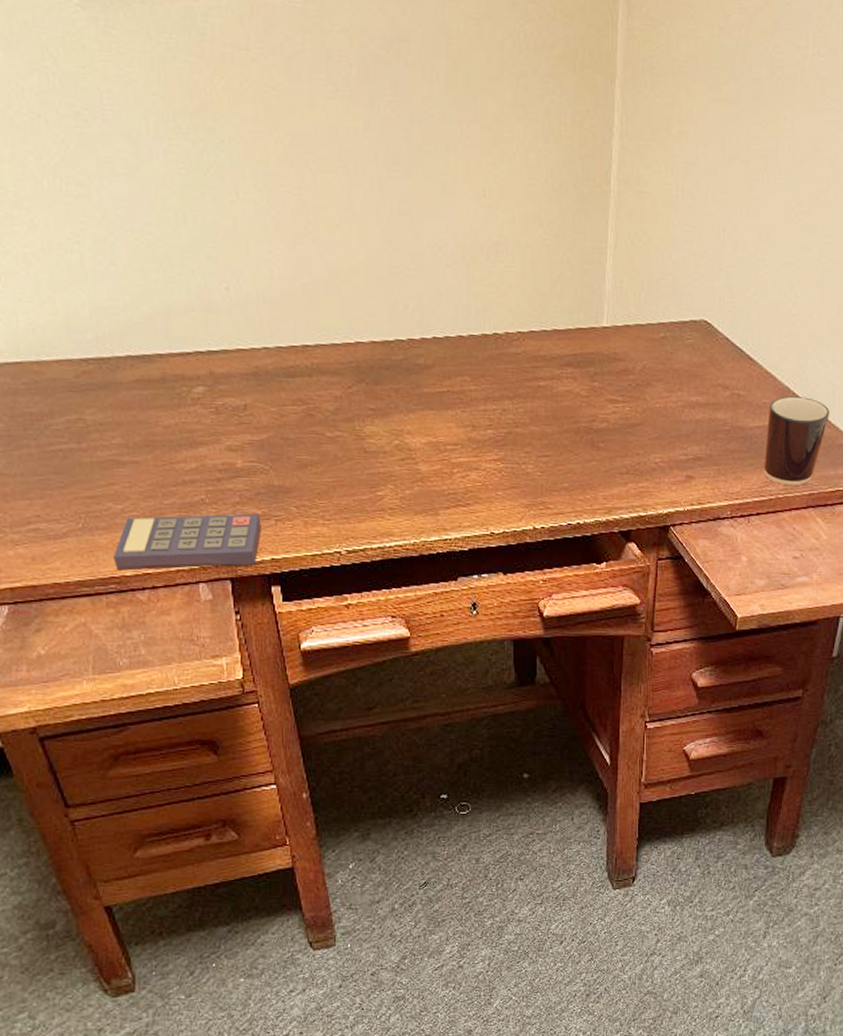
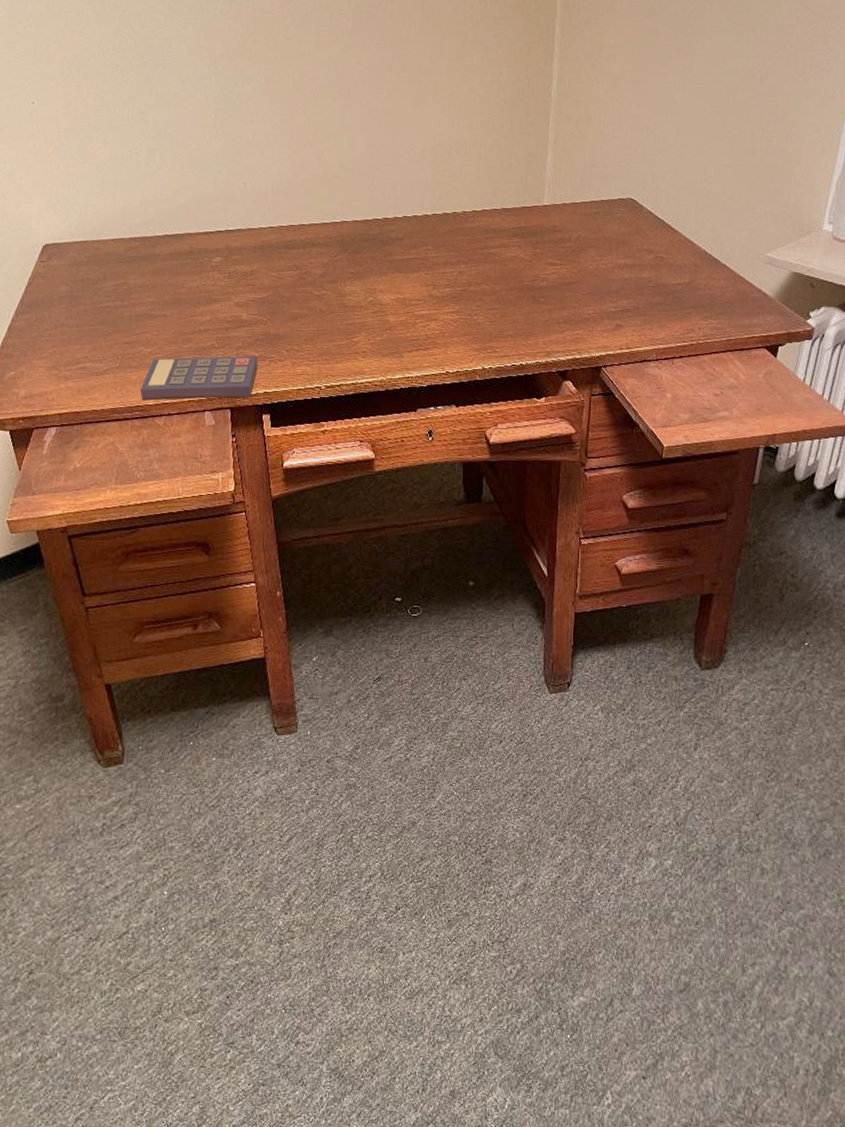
mug: present [764,396,830,486] -> none [685,258,744,333]

